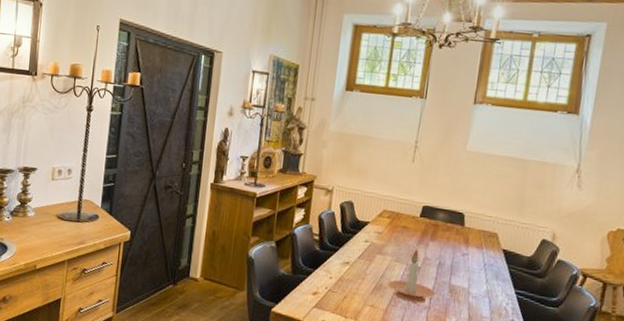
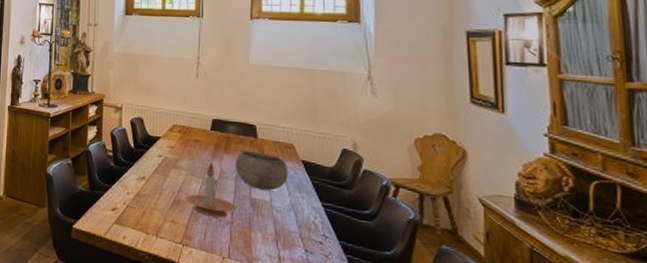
bowl: none [439,238,490,278] -> present [235,150,288,191]

